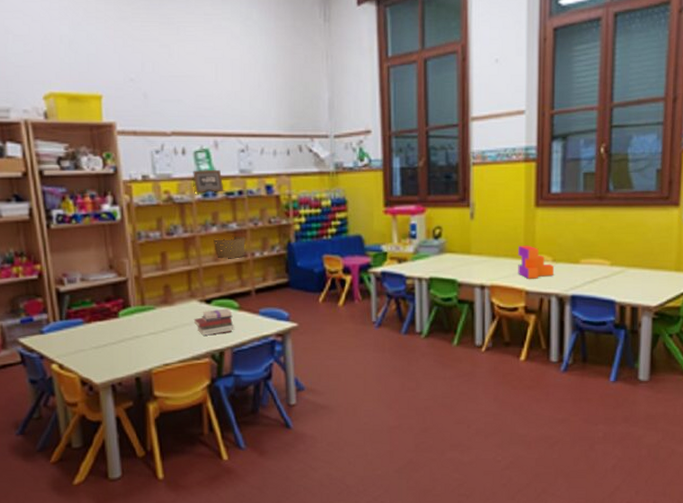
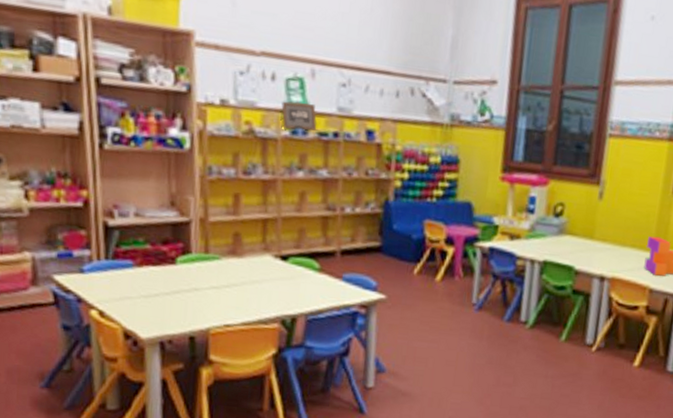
books: present [193,308,235,336] -> none [264,268,313,298]
basket: present [213,237,246,259] -> none [298,185,336,212]

